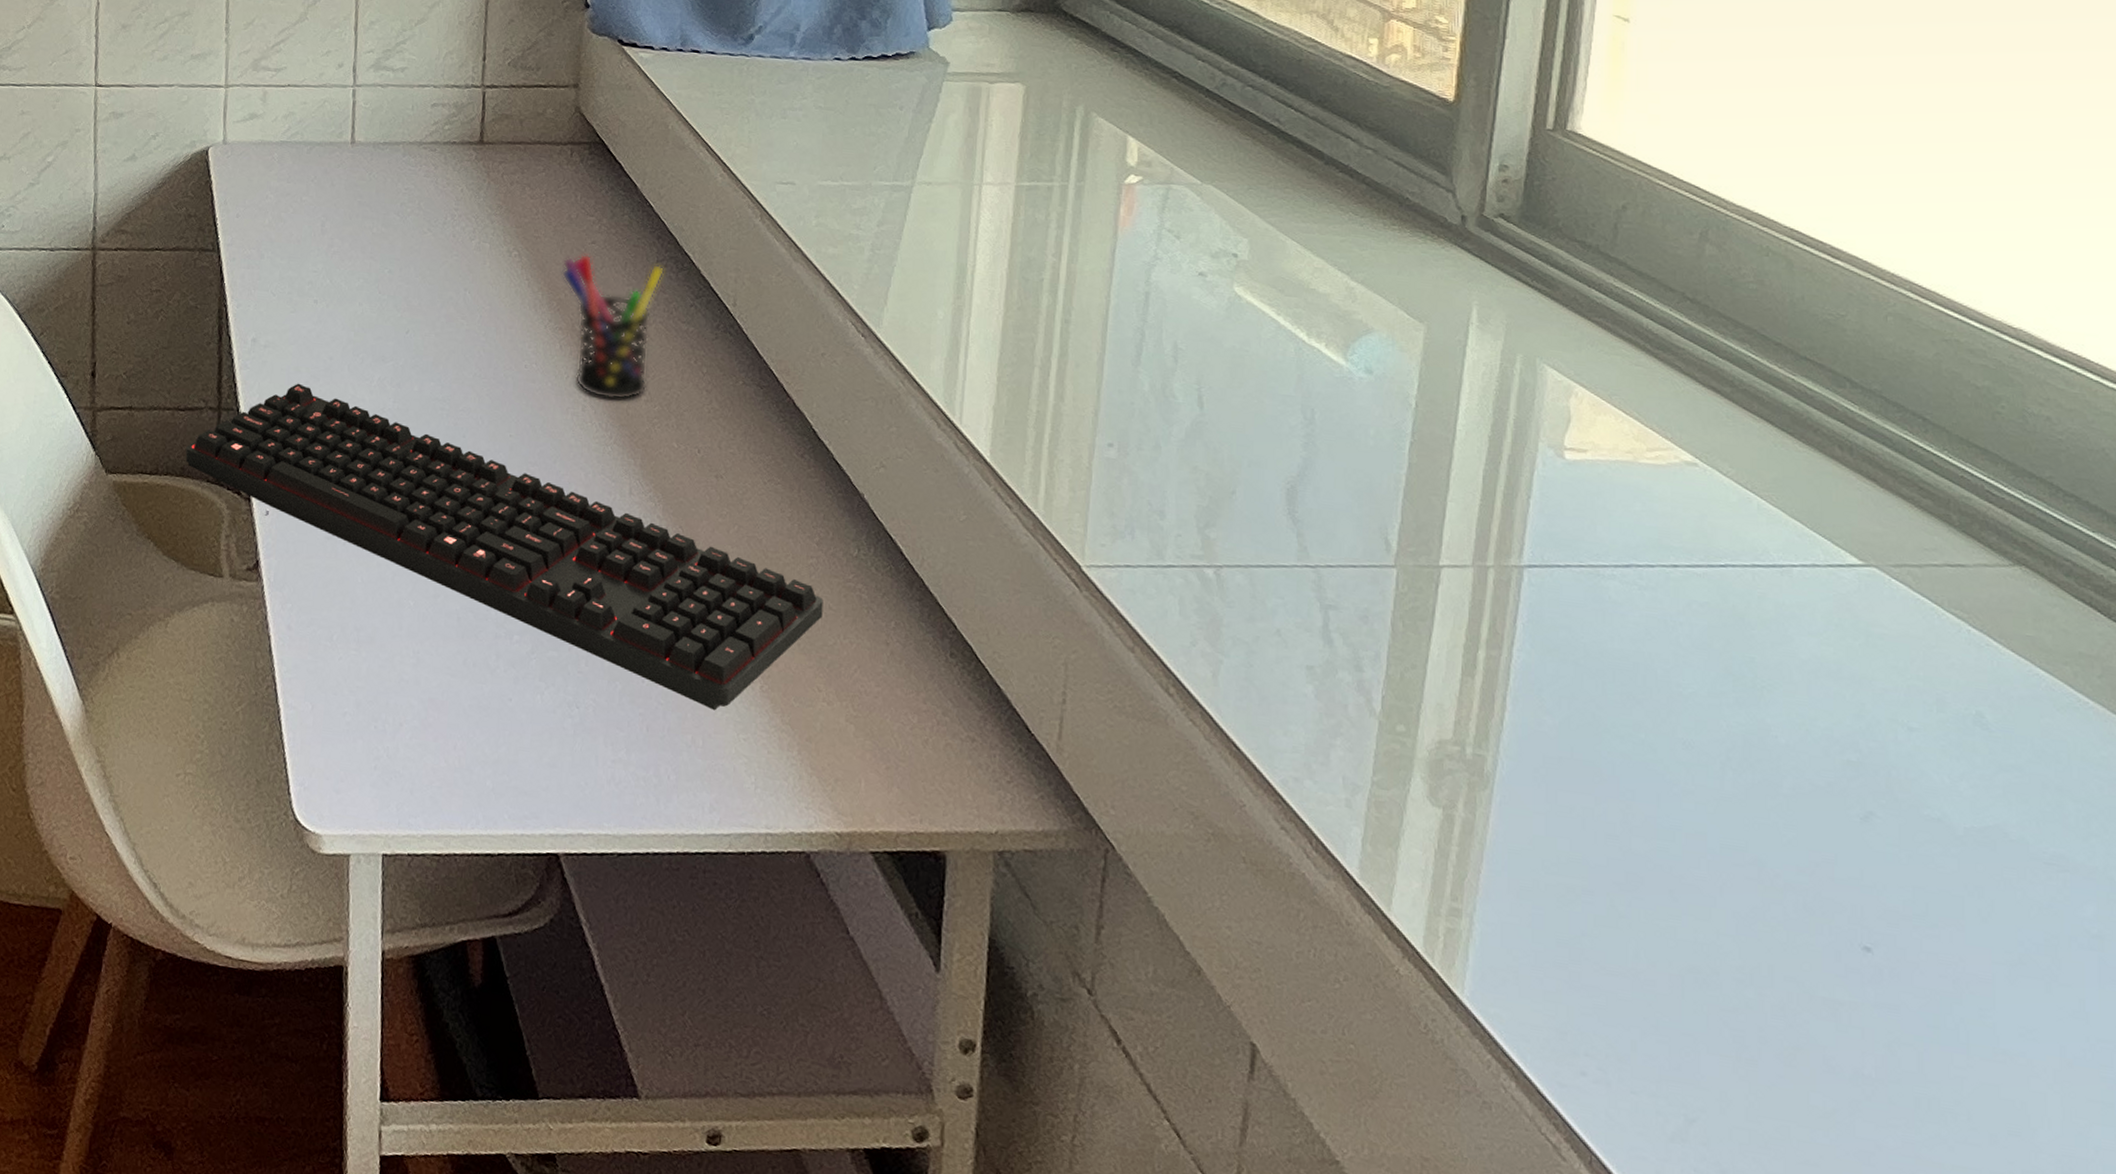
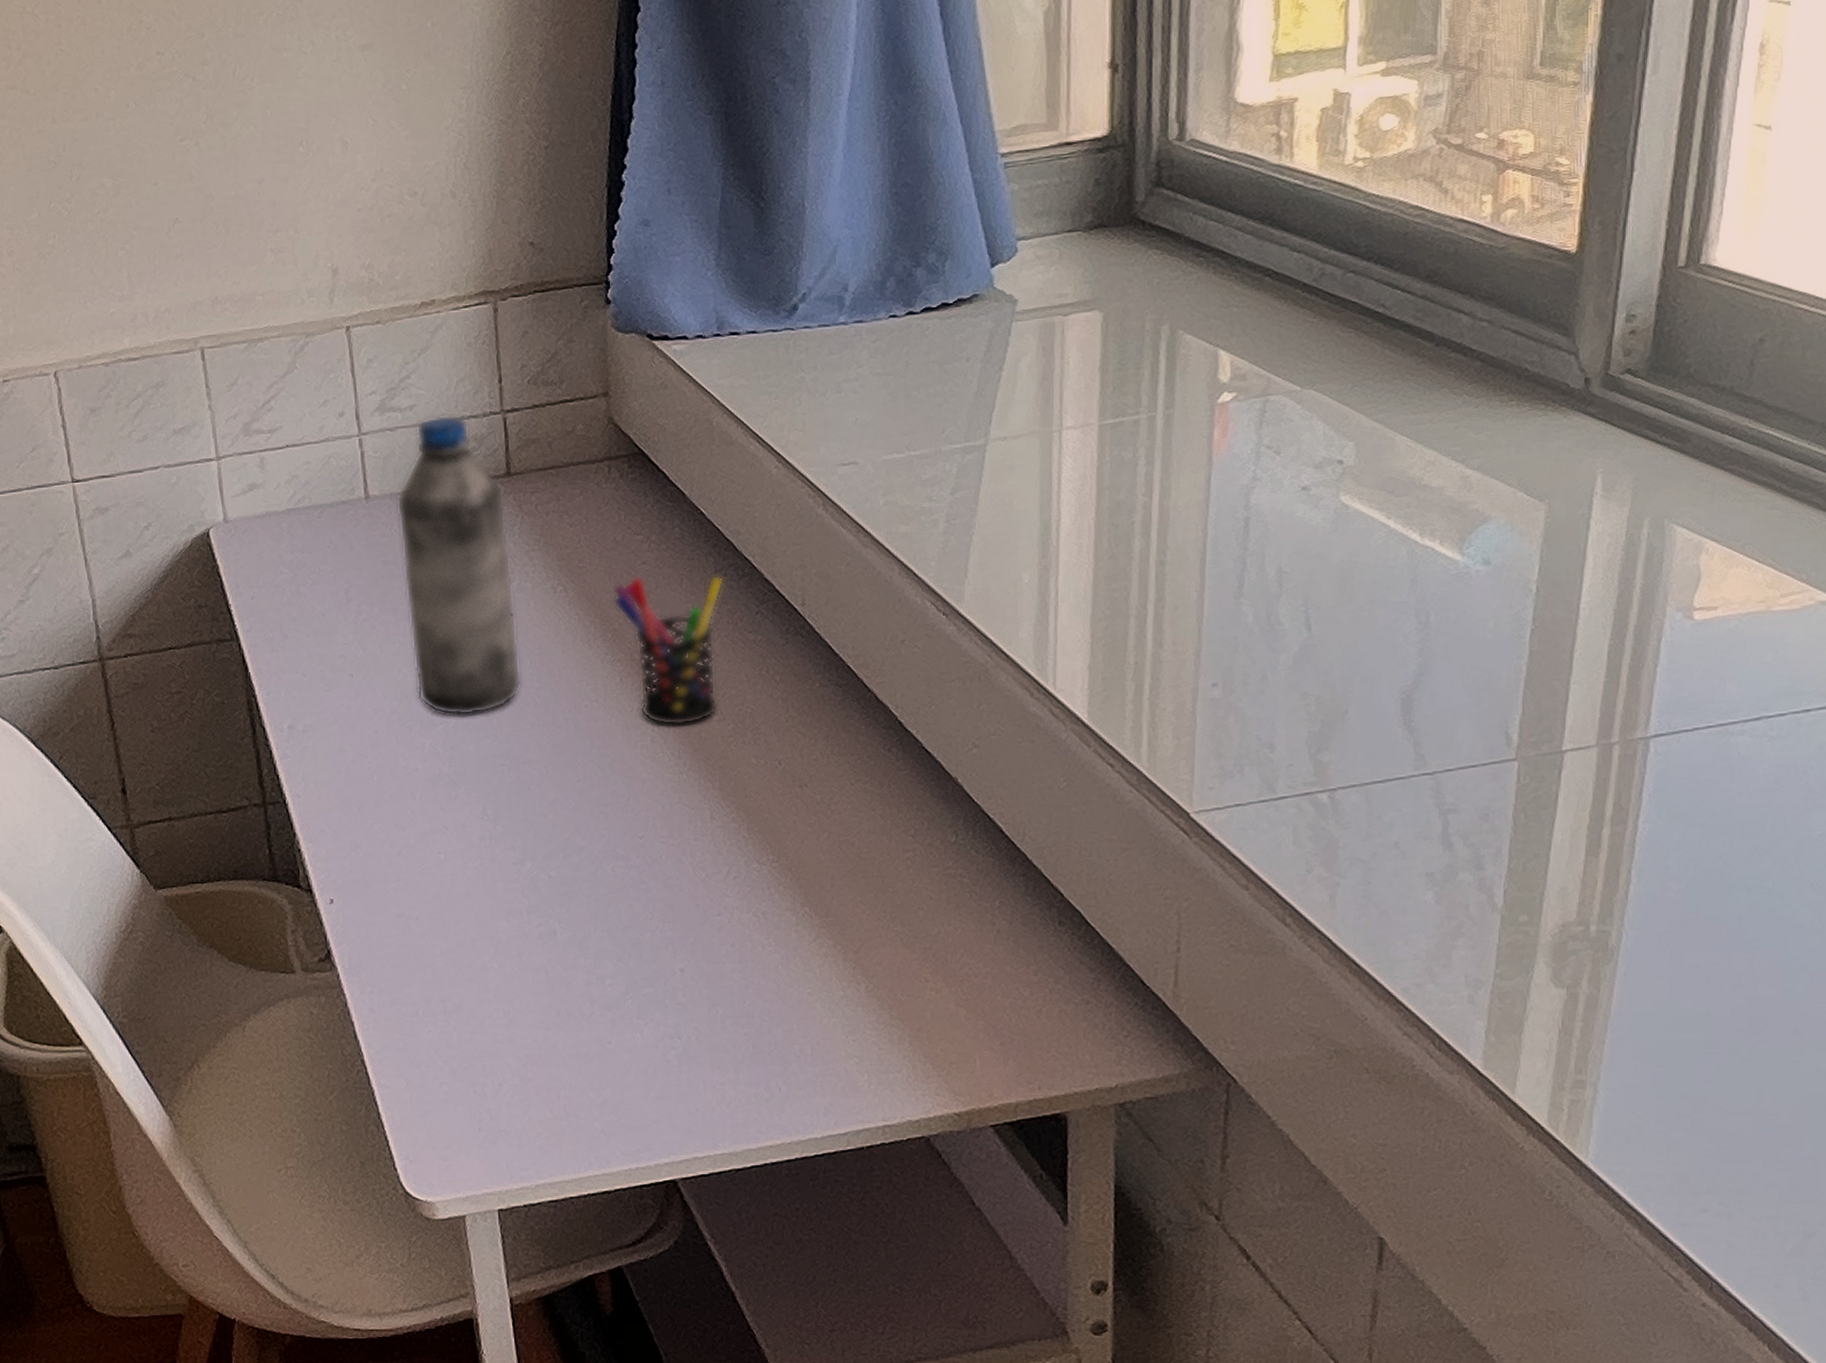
keyboard: present [185,383,823,711] -> none [235,763,924,1018]
water bottle: none [373,80,475,358] -> present [396,414,521,716]

